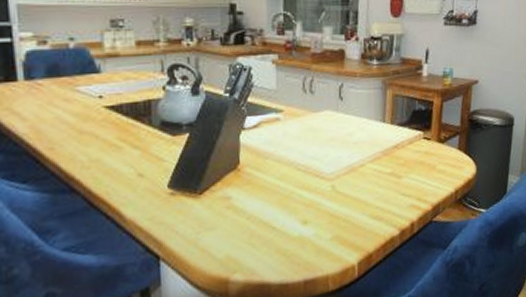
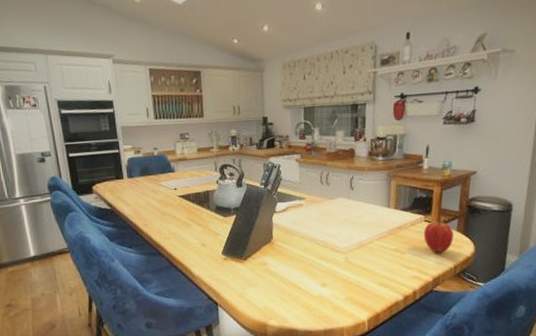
apple: none [422,136,455,176] -> present [423,219,454,253]

